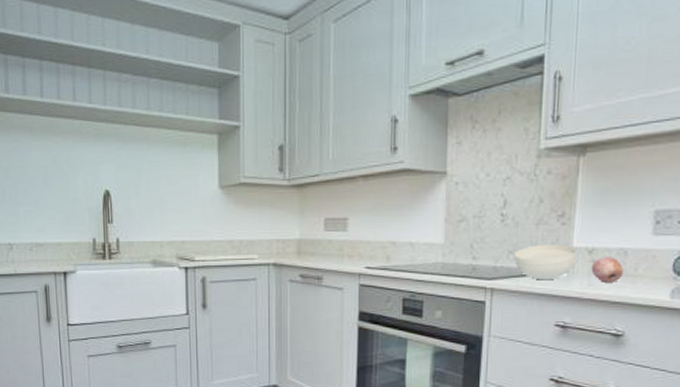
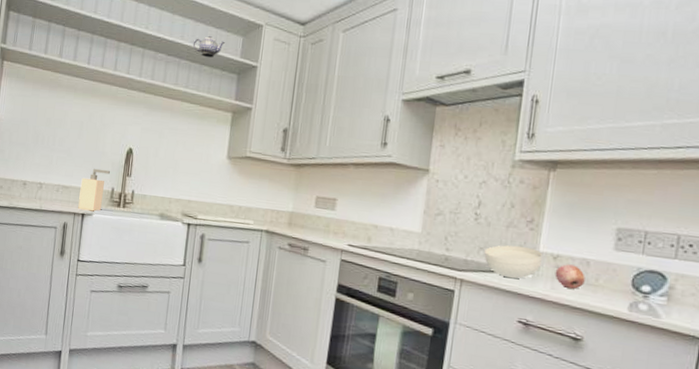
soap dispenser: none [56,218,88,268] -> present [78,168,110,212]
teapot: none [161,45,198,72] -> present [192,35,225,57]

